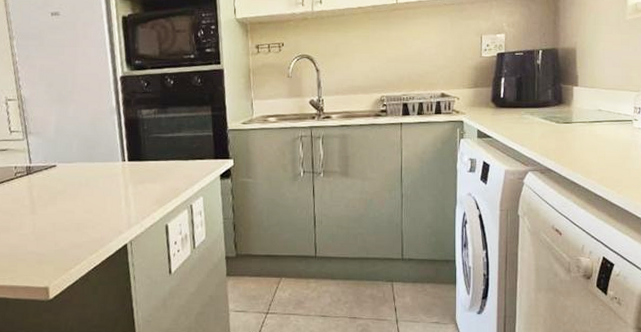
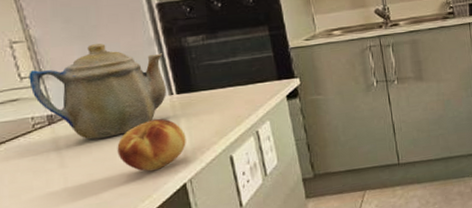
teapot: none [16,108,121,193] -> present [29,43,166,140]
fruit: none [76,182,131,229] -> present [117,119,186,172]

